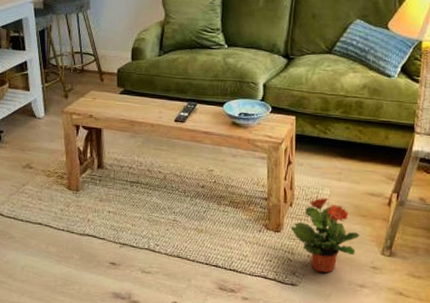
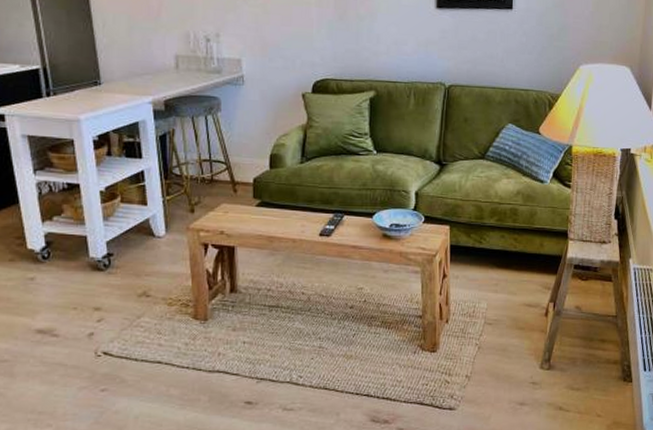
potted plant: present [290,197,360,273] -> none [447,311,518,393]

